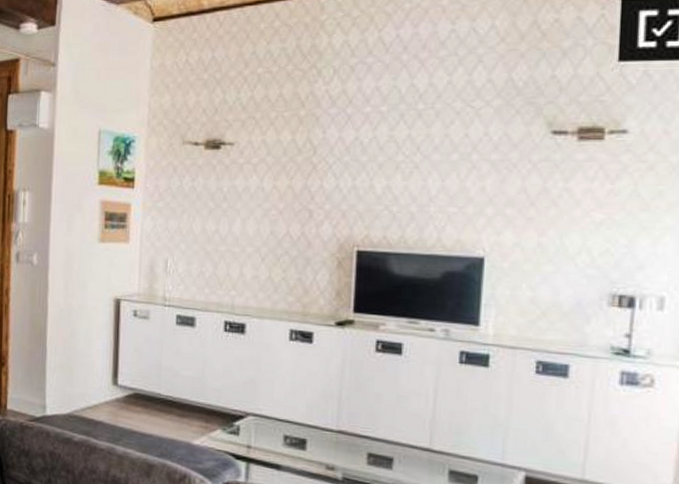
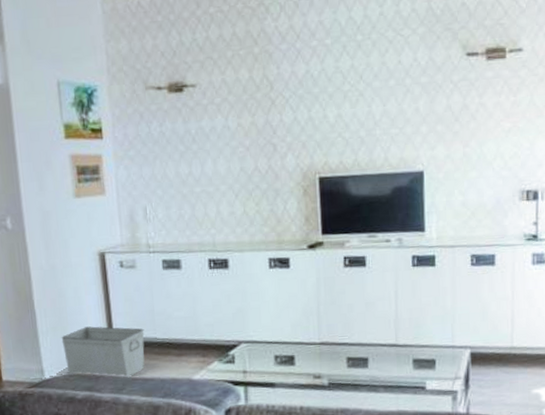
storage bin: none [67,370,149,430] -> present [61,326,145,378]

